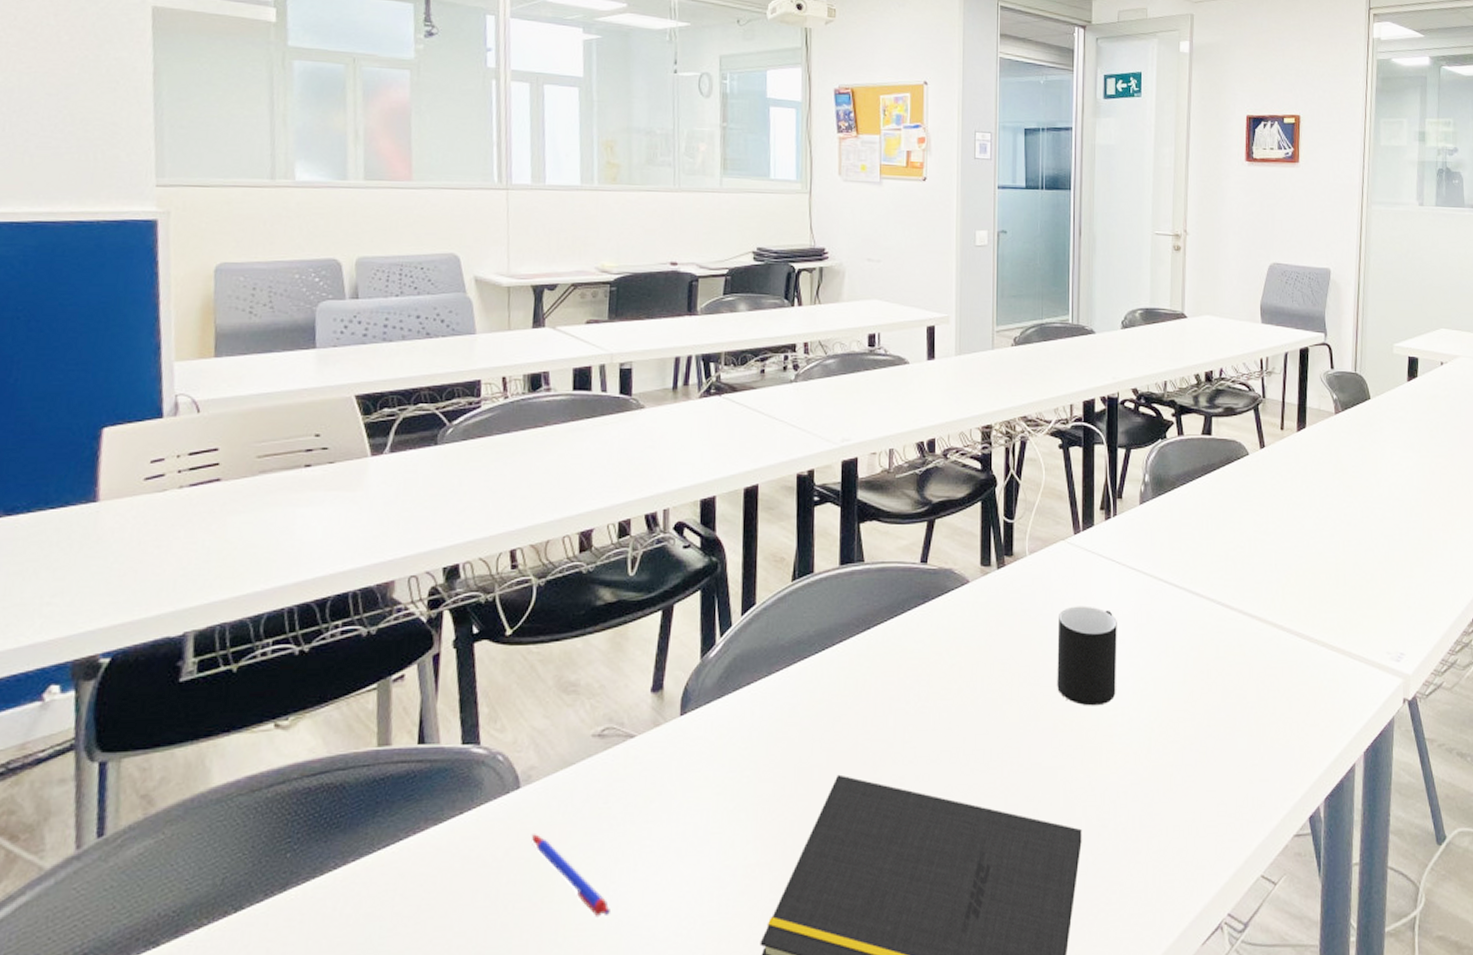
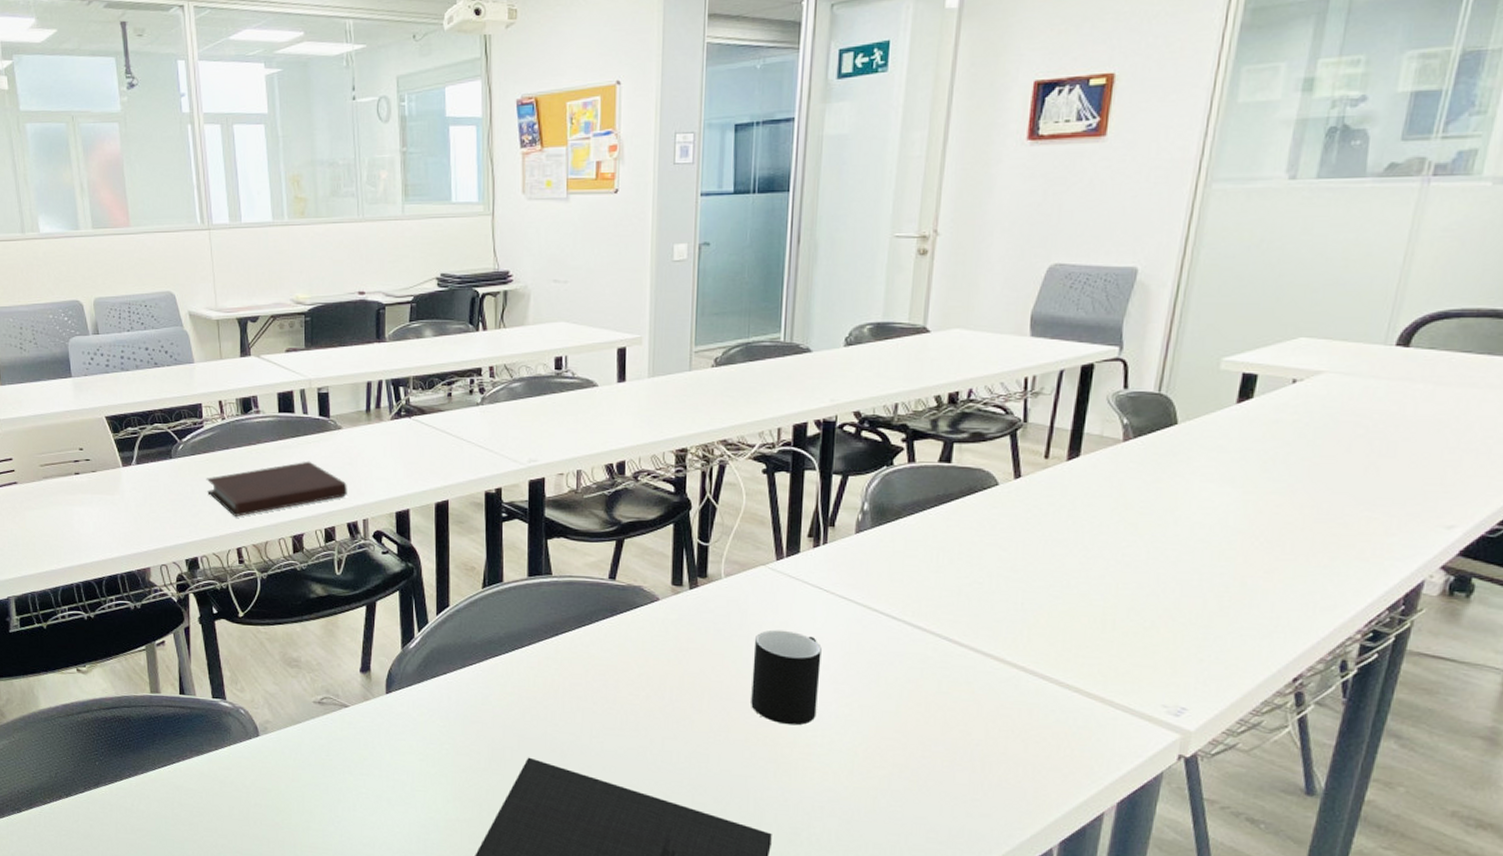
notebook: none [478,444,647,512] -> present [206,461,347,516]
pen: present [531,834,610,917] -> none [270,772,336,841]

